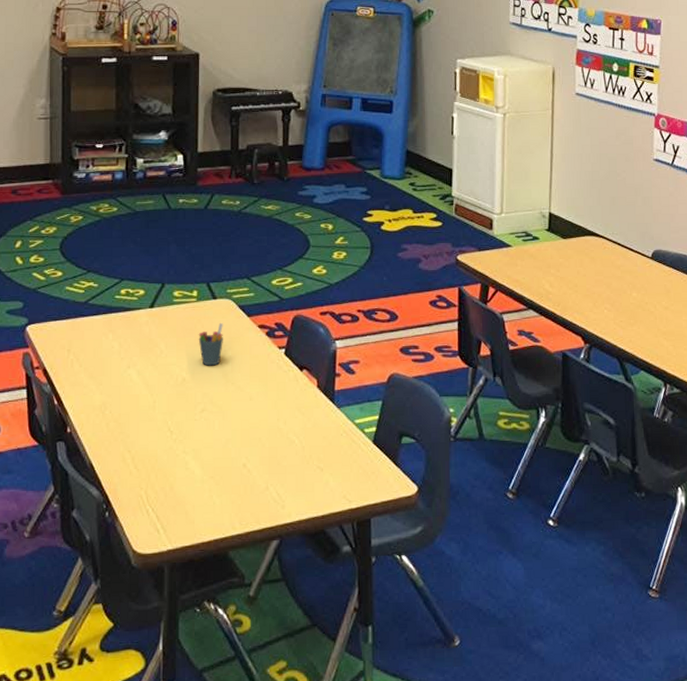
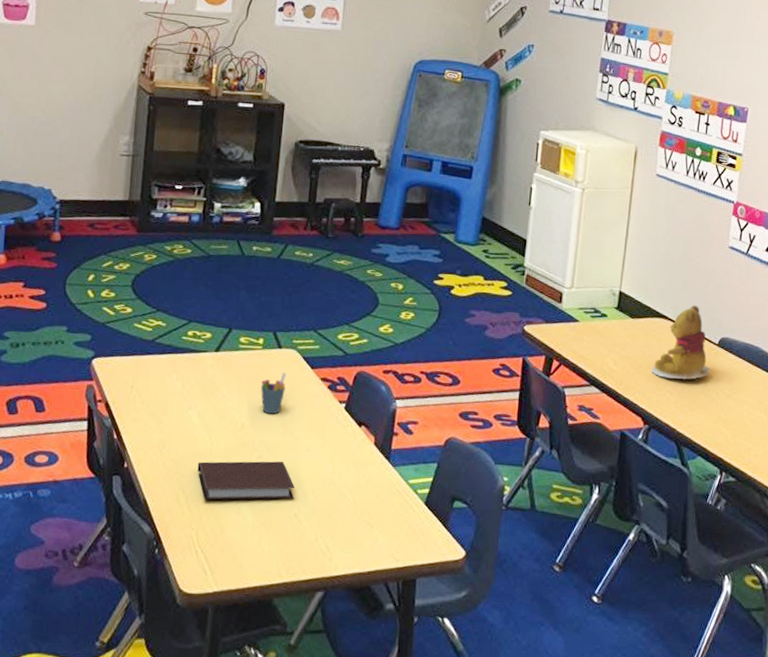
notebook: none [141,412,241,458] -> present [197,461,294,500]
teddy bear: none [587,220,646,295] -> present [651,305,710,380]

